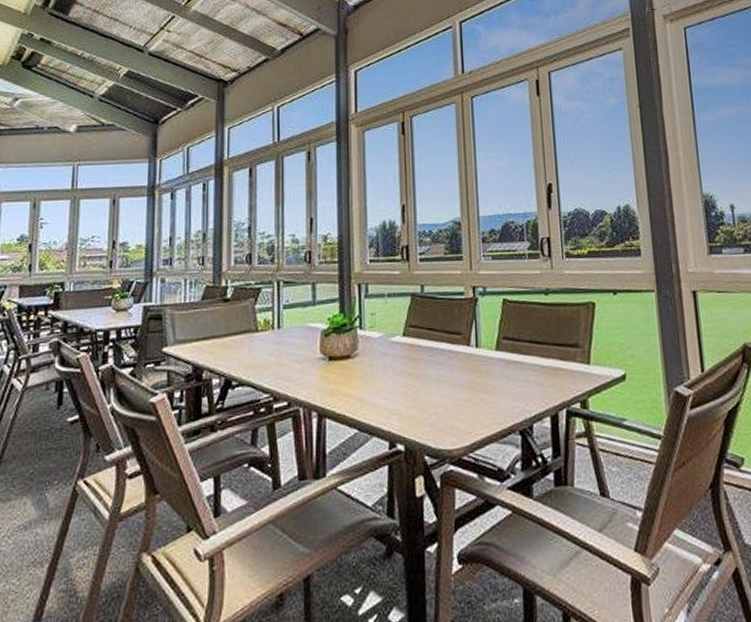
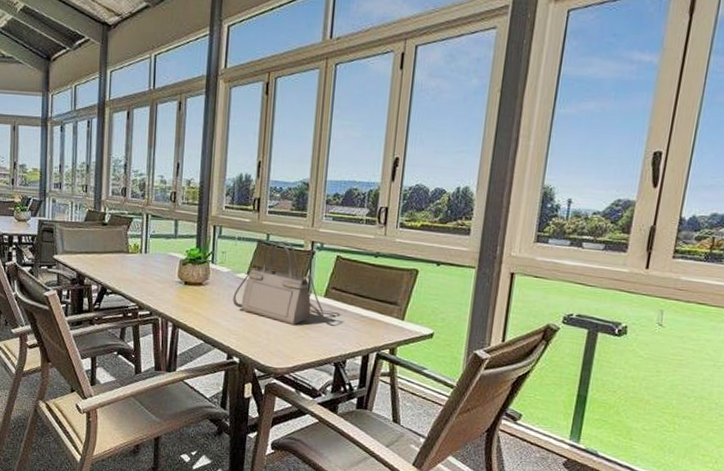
handbag: none [389,290,500,392] -> present [233,241,325,326]

